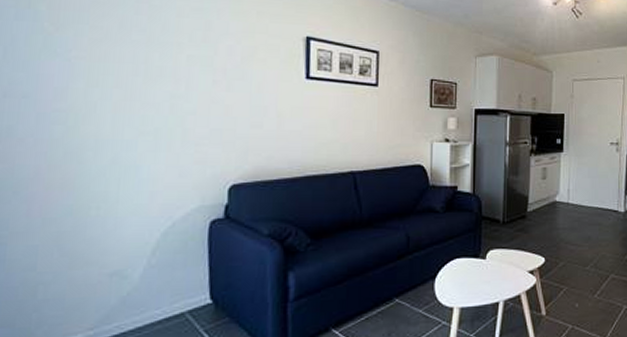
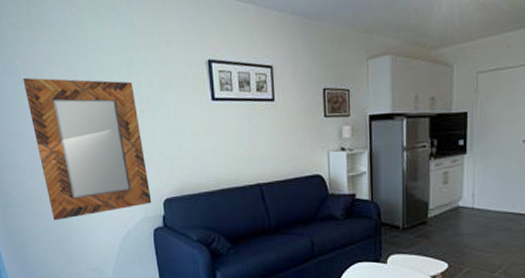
home mirror: none [45,26,213,209] -> present [23,77,152,221]

